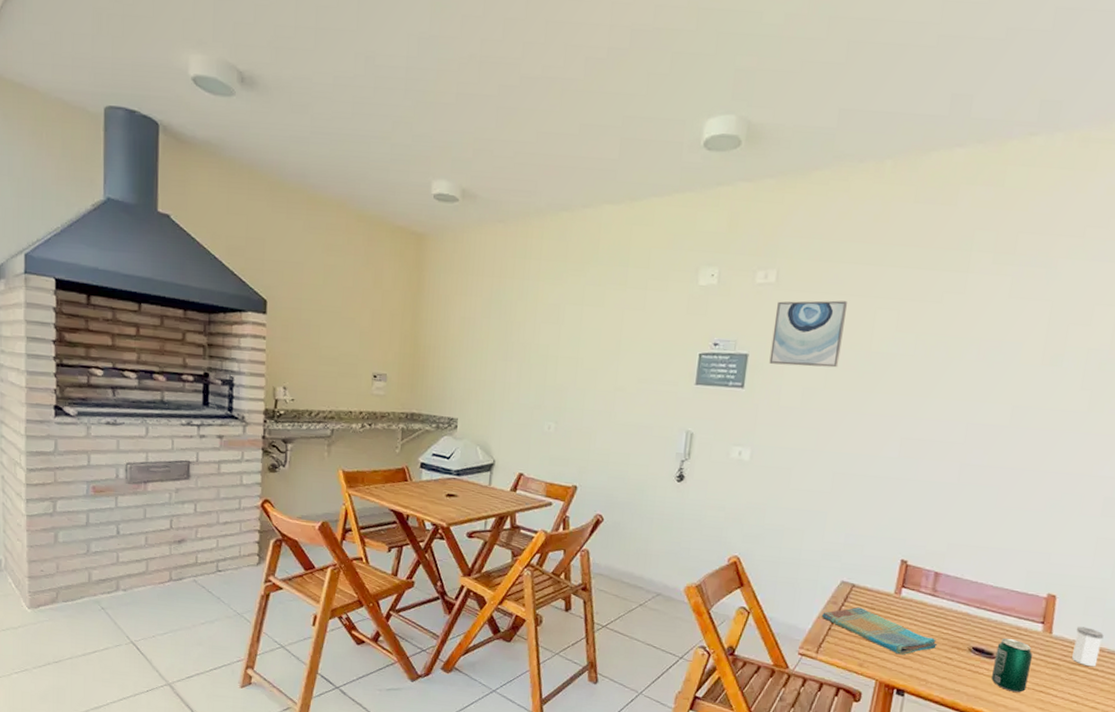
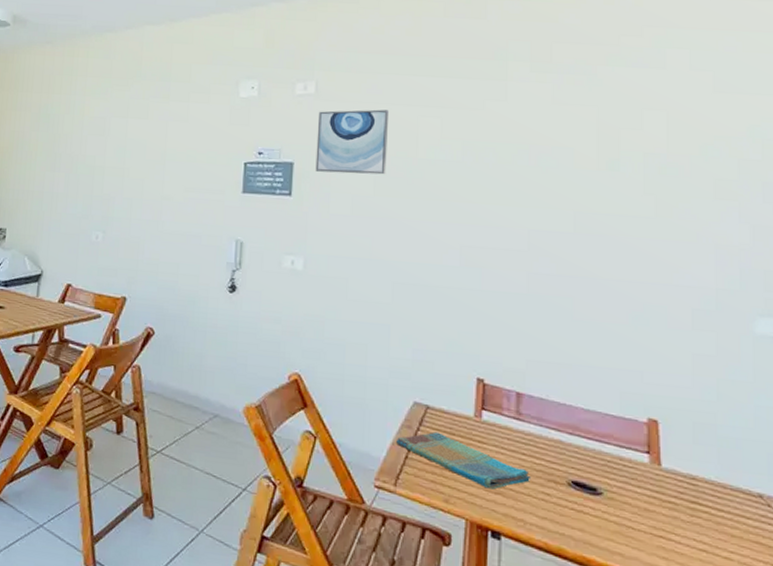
beverage can: present [991,637,1033,692] -> none [600,470,644,537]
salt shaker: present [1072,626,1104,667] -> none [688,457,722,507]

